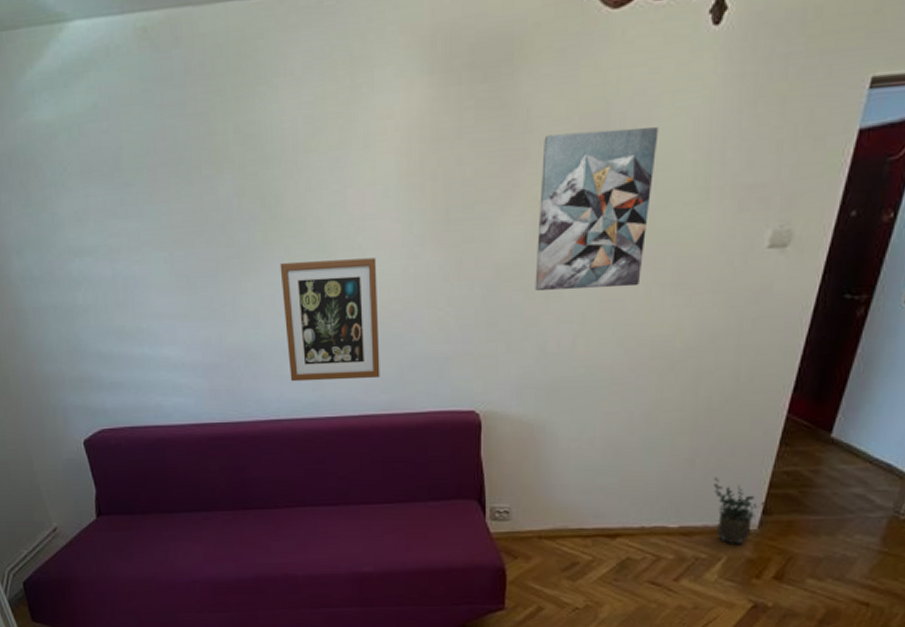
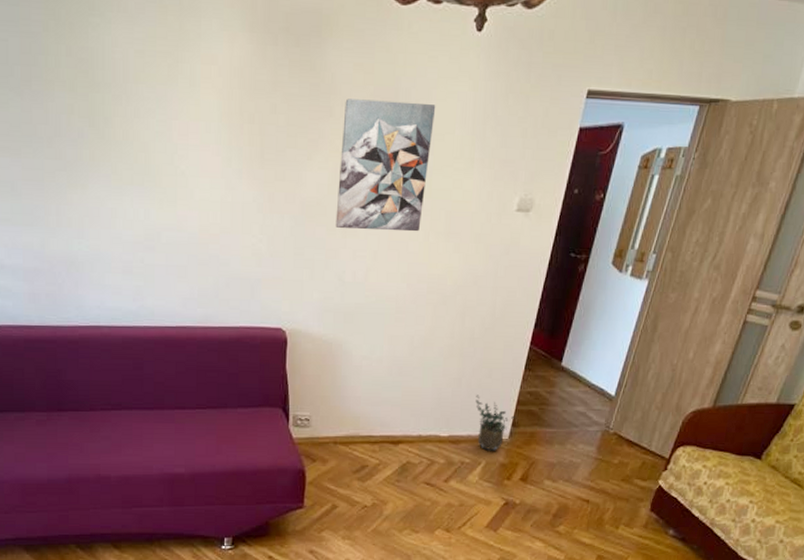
wall art: present [280,258,380,382] -> none [106,181,198,294]

